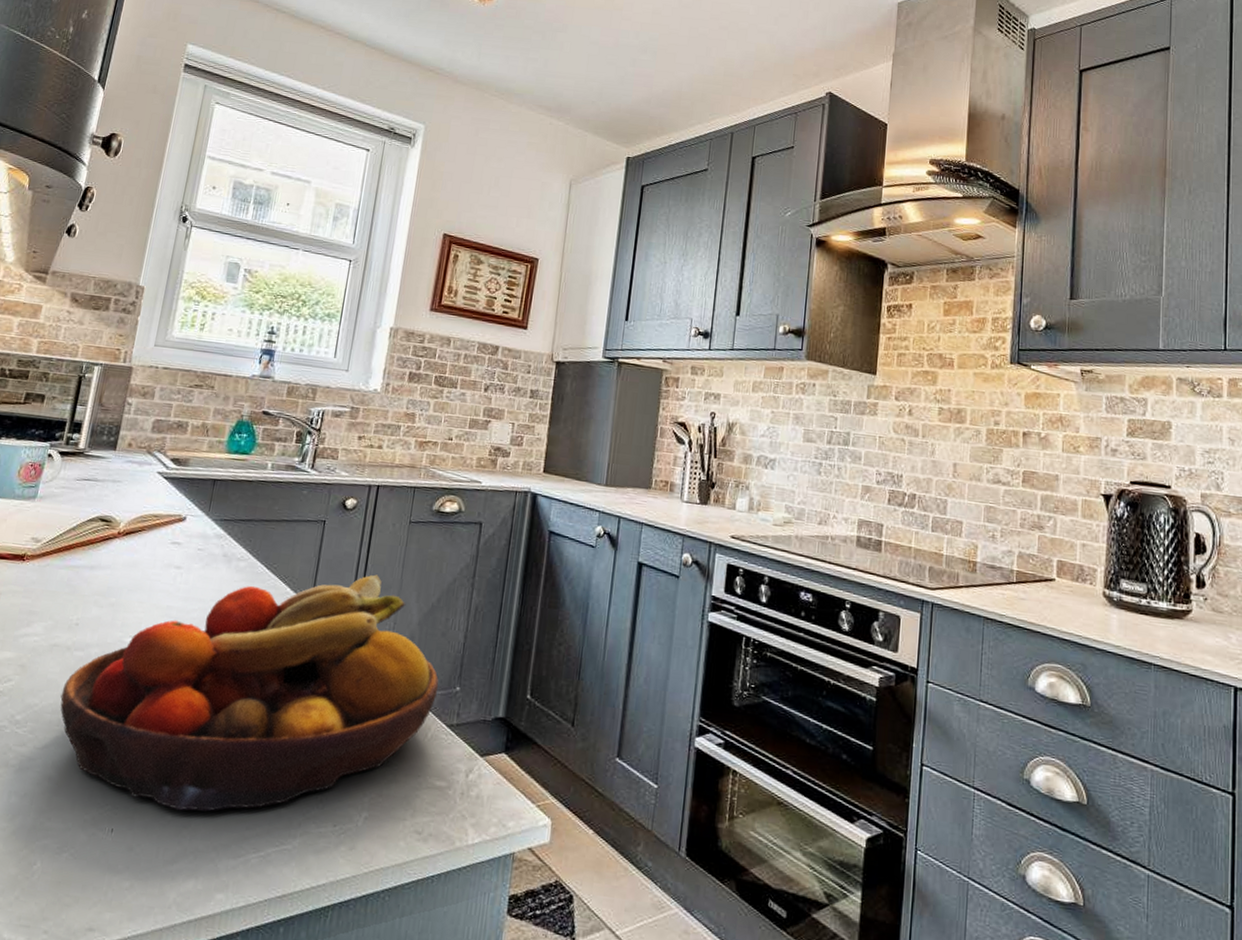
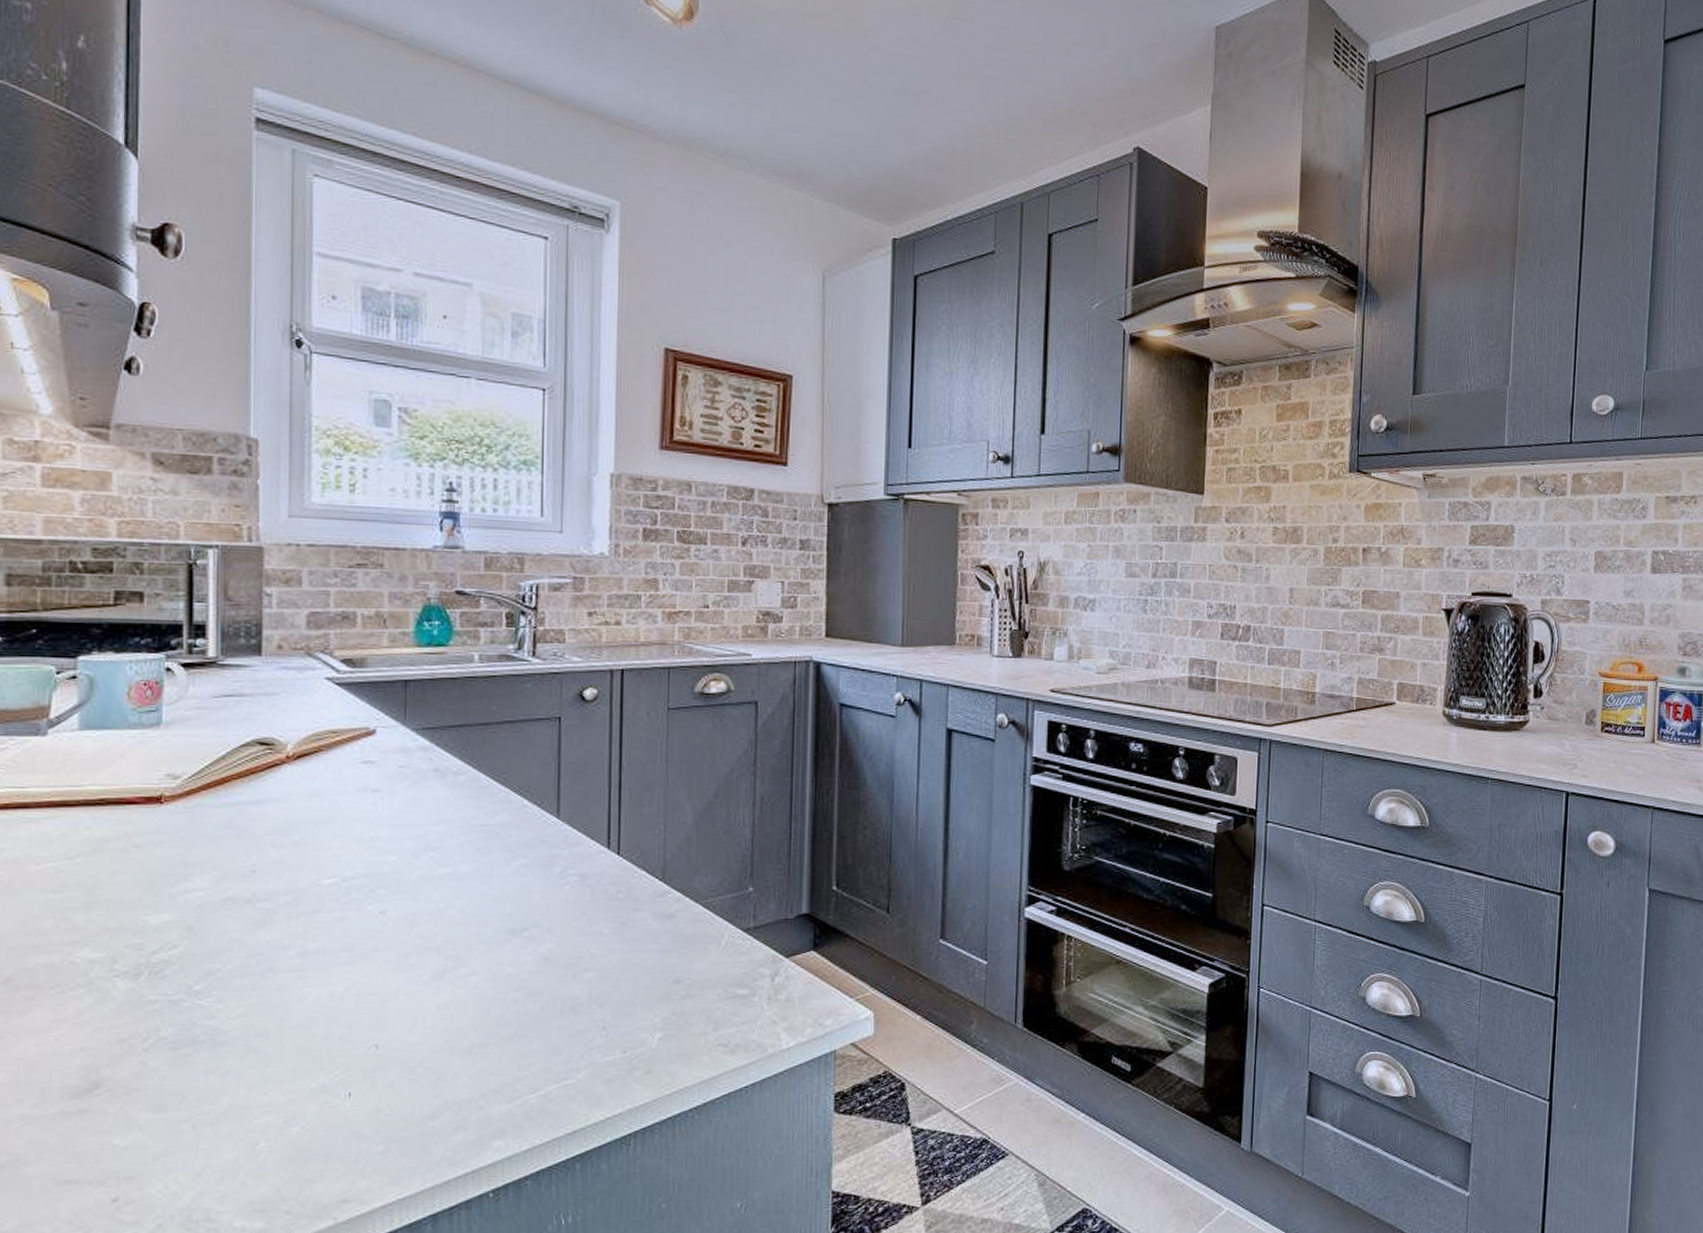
fruit bowl: present [60,574,439,812] -> none [250,773,728,1062]

